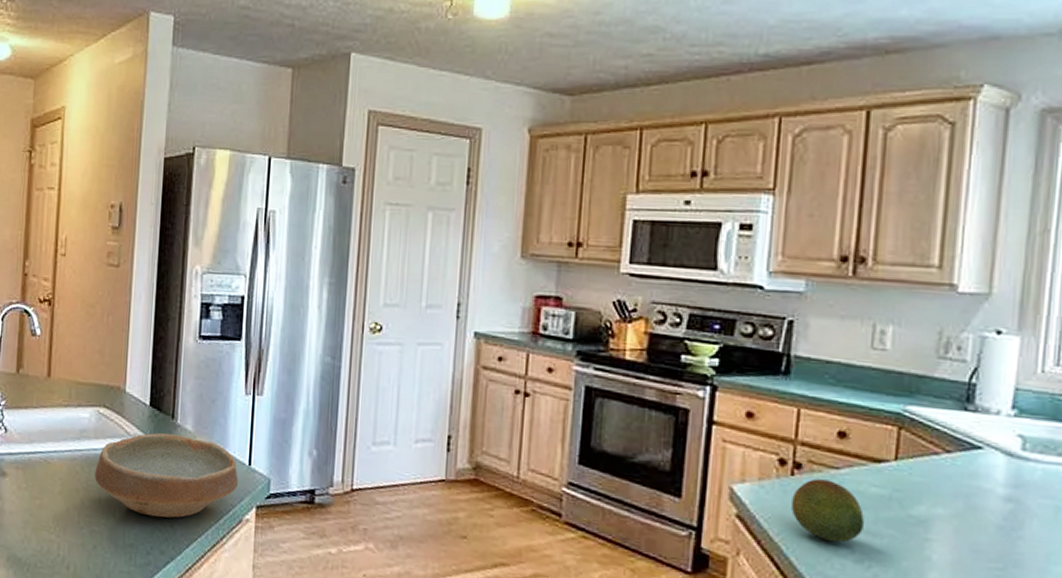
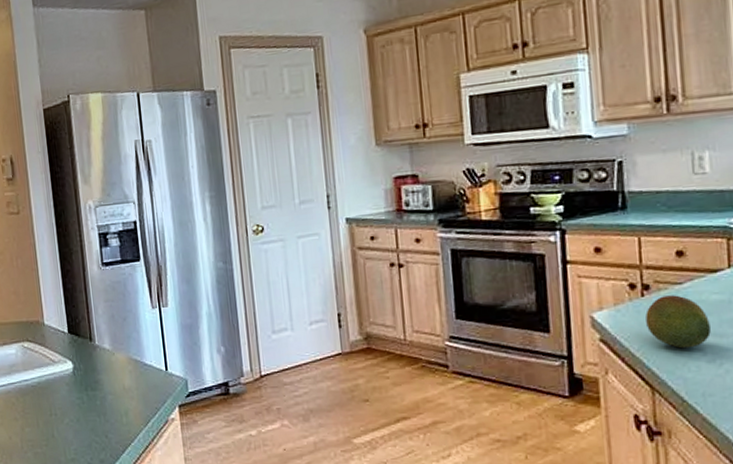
bowl: present [95,433,238,518] -> none [29,354,159,431]

